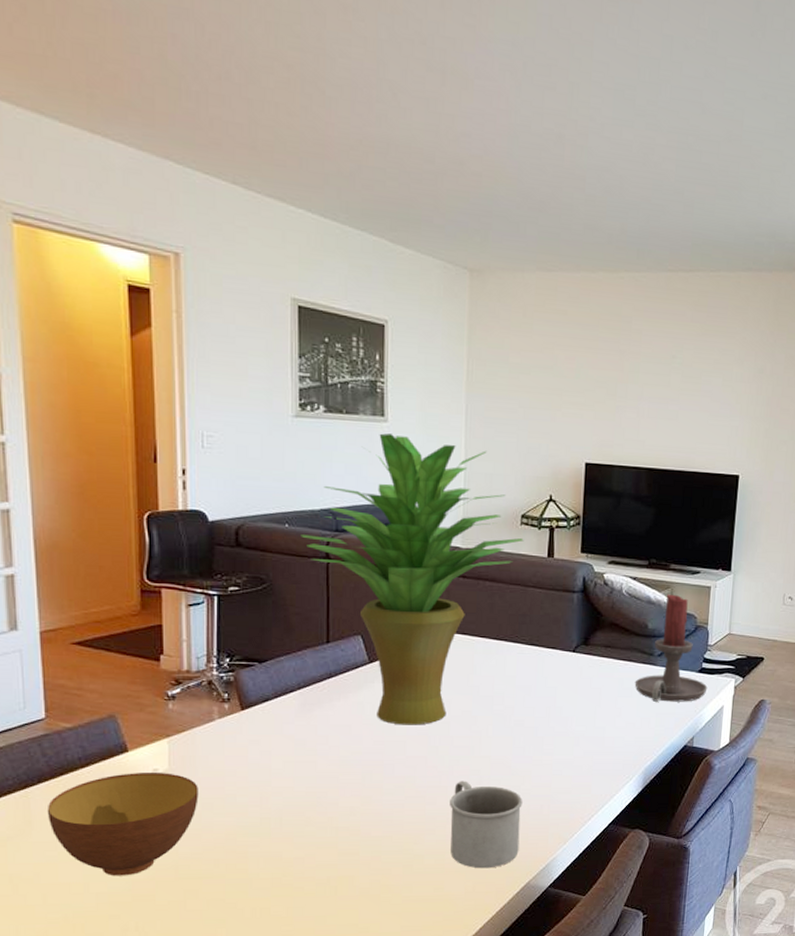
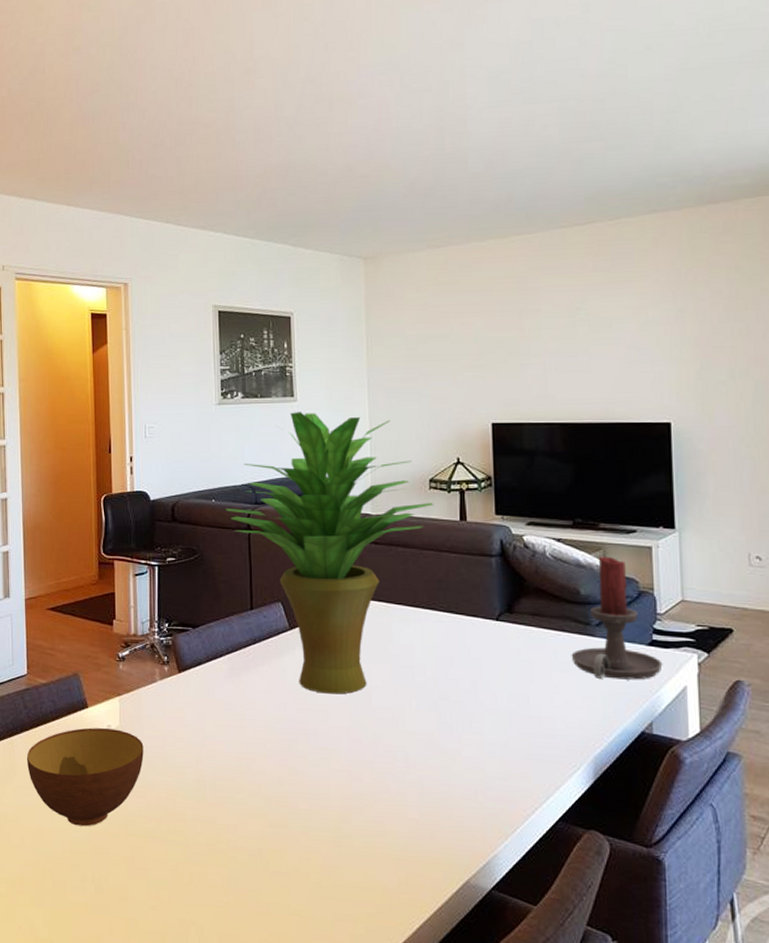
mug: present [450,781,523,869] -> none [376,756,454,859]

